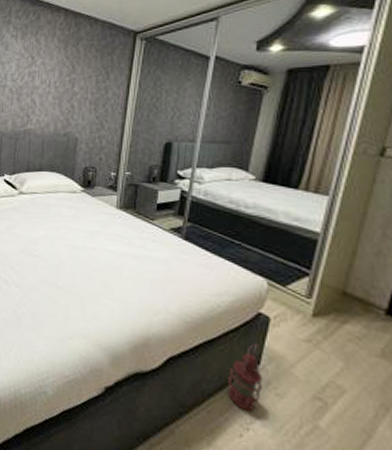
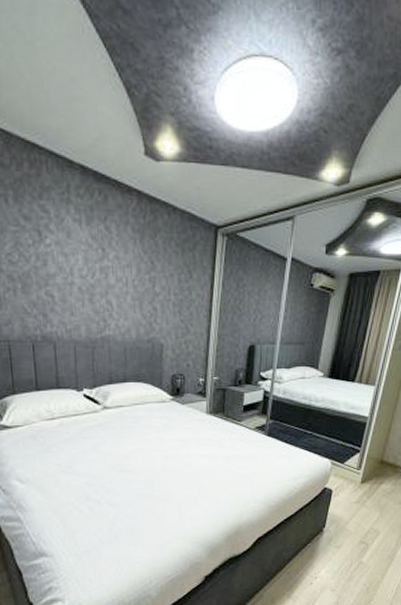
lantern: present [228,343,263,412] -> none [302,512,327,565]

